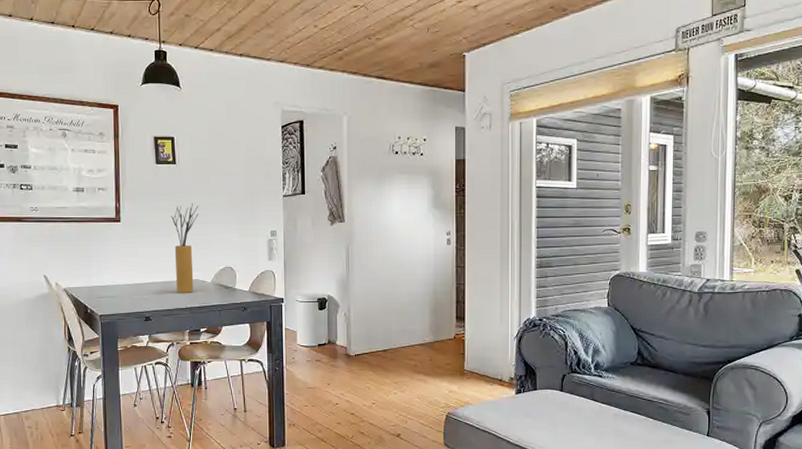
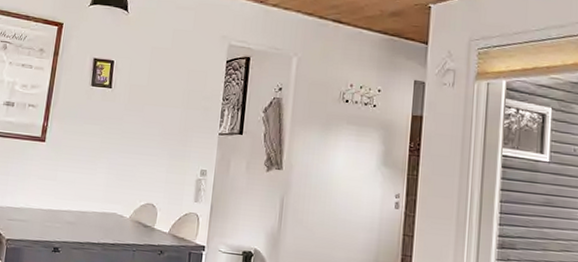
vase: present [171,203,199,294] -> none [91,130,129,228]

